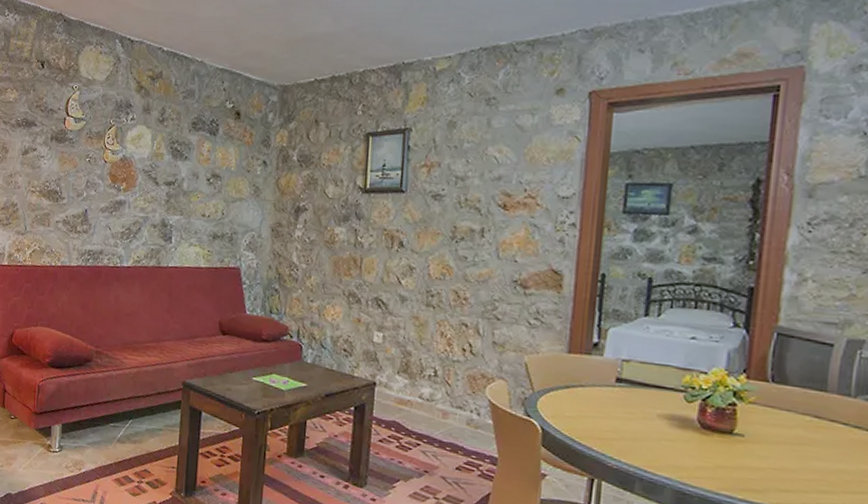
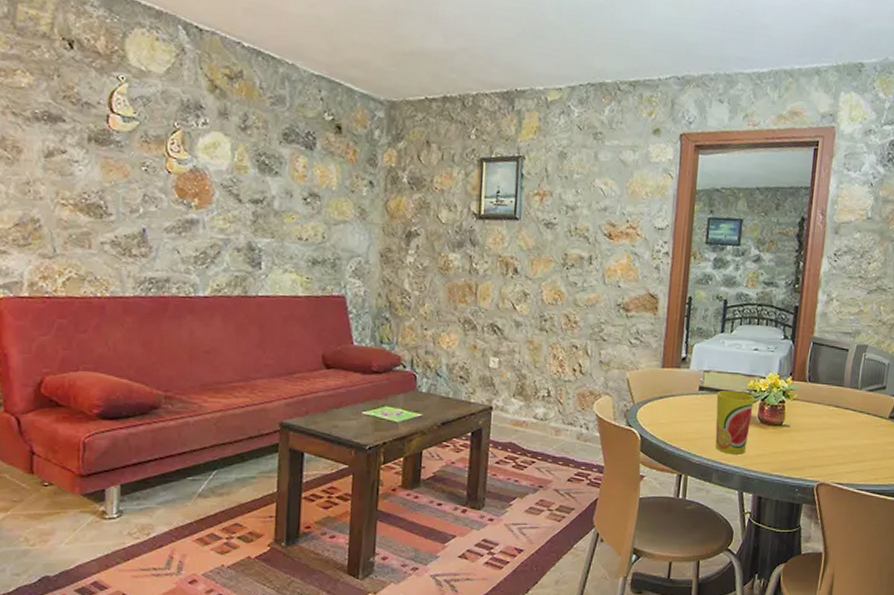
cup: none [638,384,692,464] -> present [715,390,754,455]

